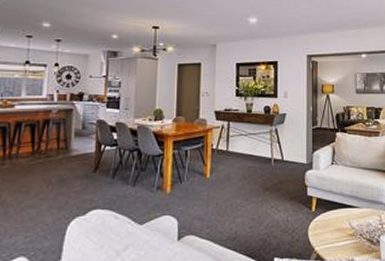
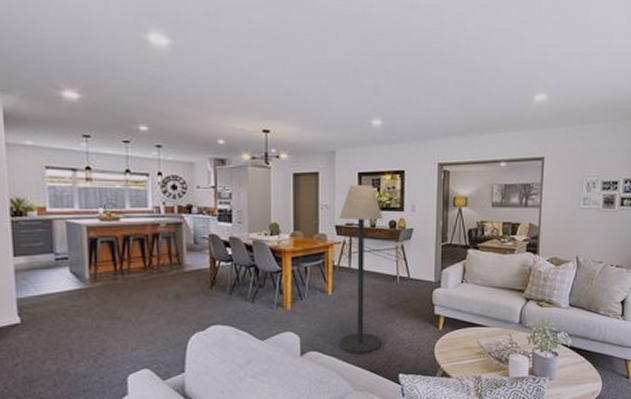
floor lamp: none [215,74,258,238] -> present [338,185,383,354]

